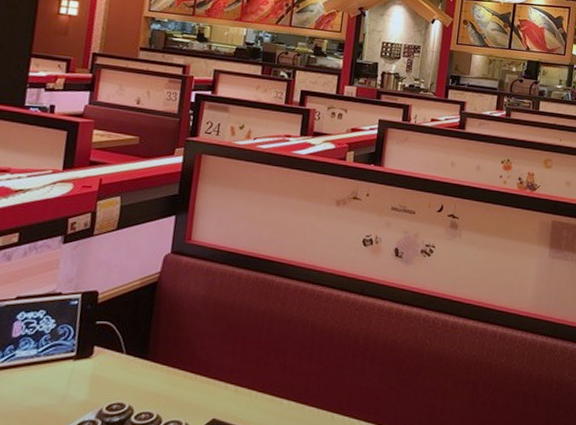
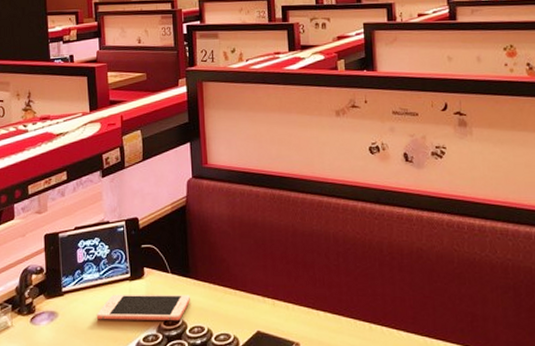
cell phone: none [23,374,144,406] -> present [96,294,191,321]

